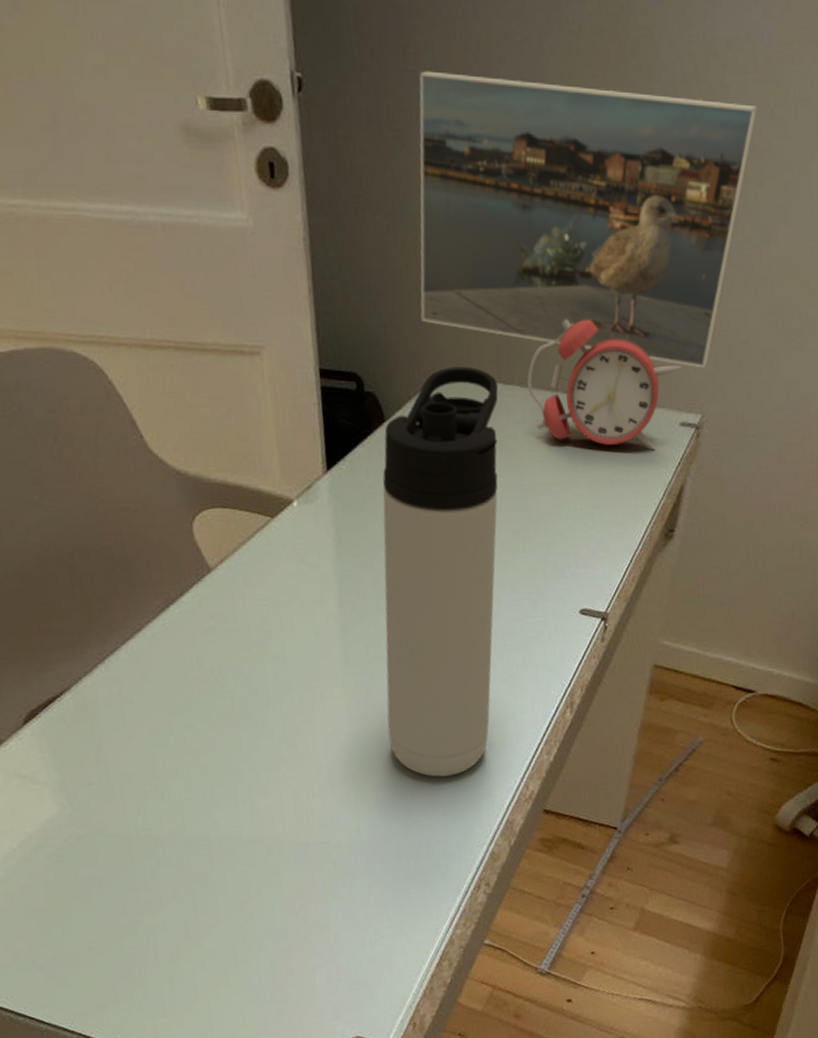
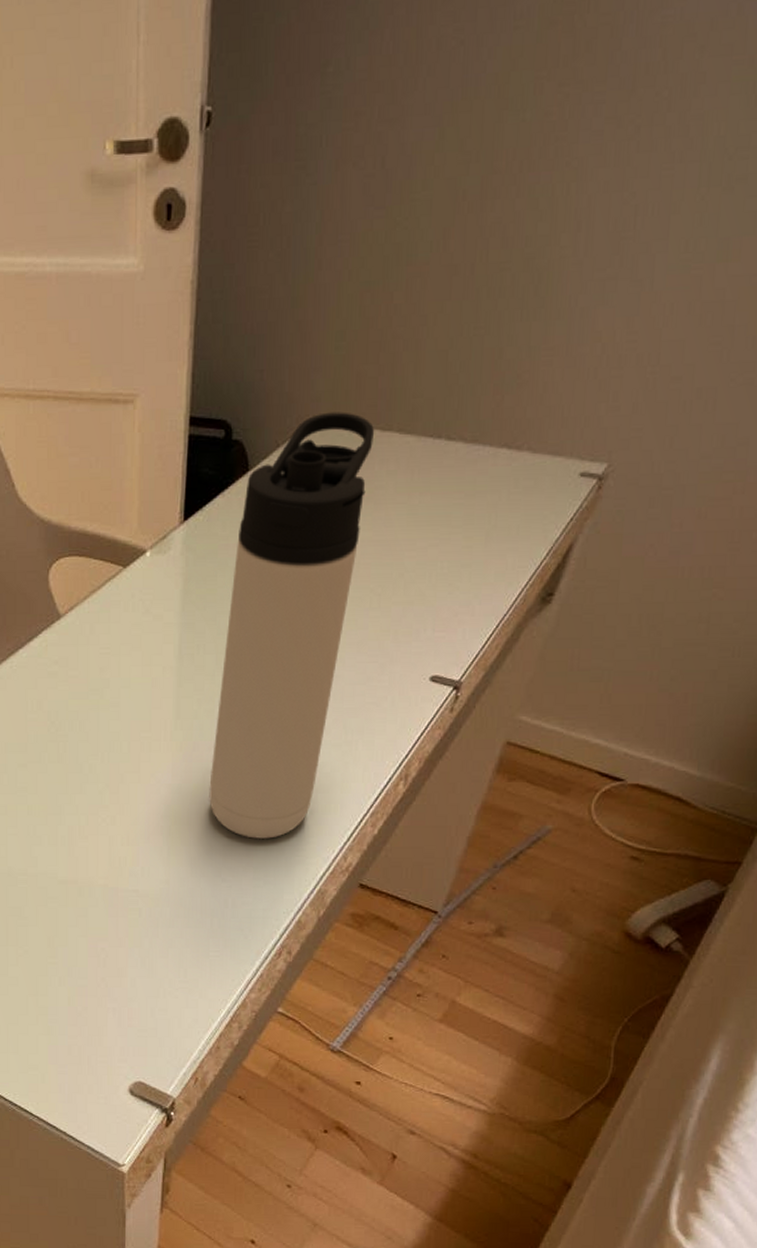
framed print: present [419,71,758,368] -> none [301,90,739,410]
alarm clock: present [527,319,682,451] -> none [407,357,593,505]

